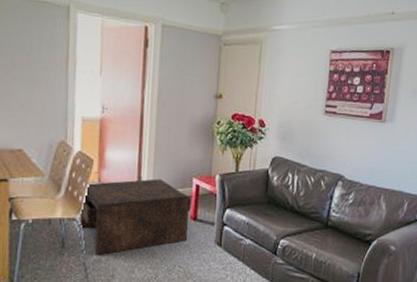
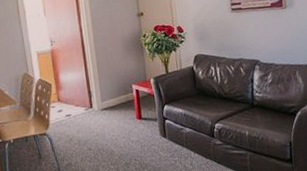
coffee table: present [78,178,192,255] -> none [47,90,137,160]

